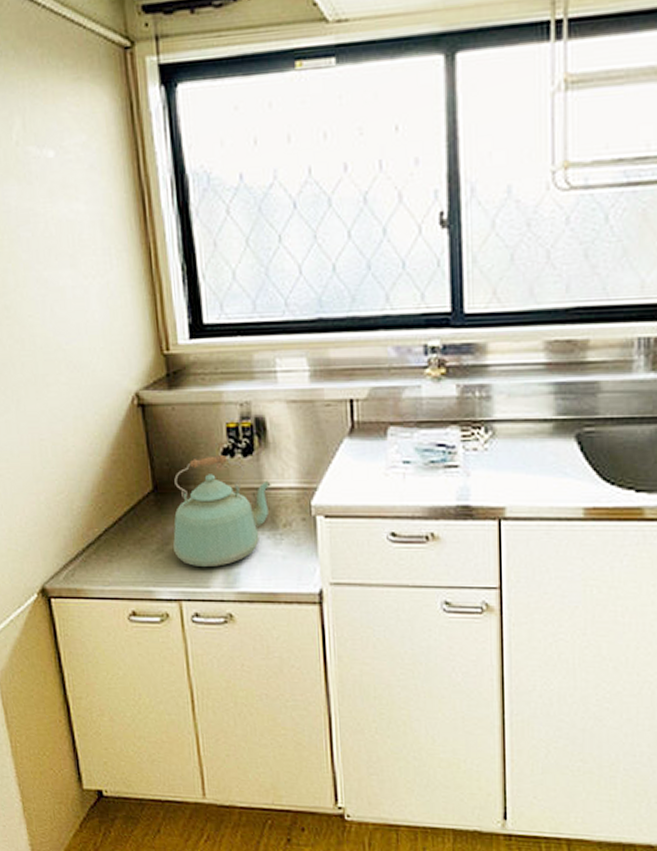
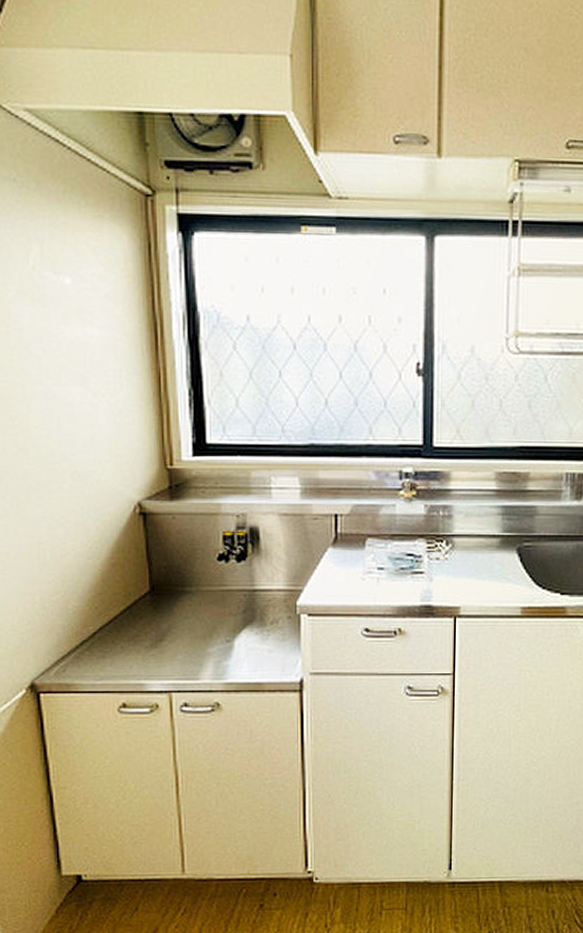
kettle: present [172,455,271,567] -> none [166,560,261,660]

